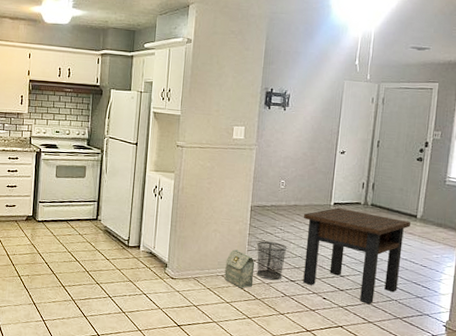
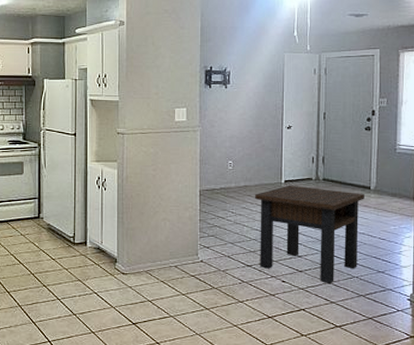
bag: present [224,249,255,288] -> none [178,238,209,278]
waste bin: present [256,241,287,281] -> none [209,226,241,267]

